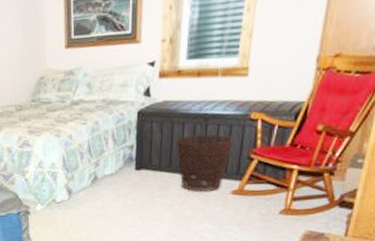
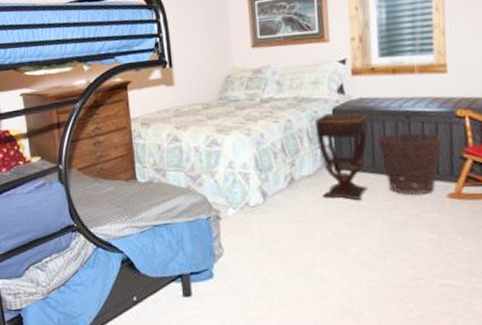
side table: none [120,114,170,196] -> present [314,112,368,200]

